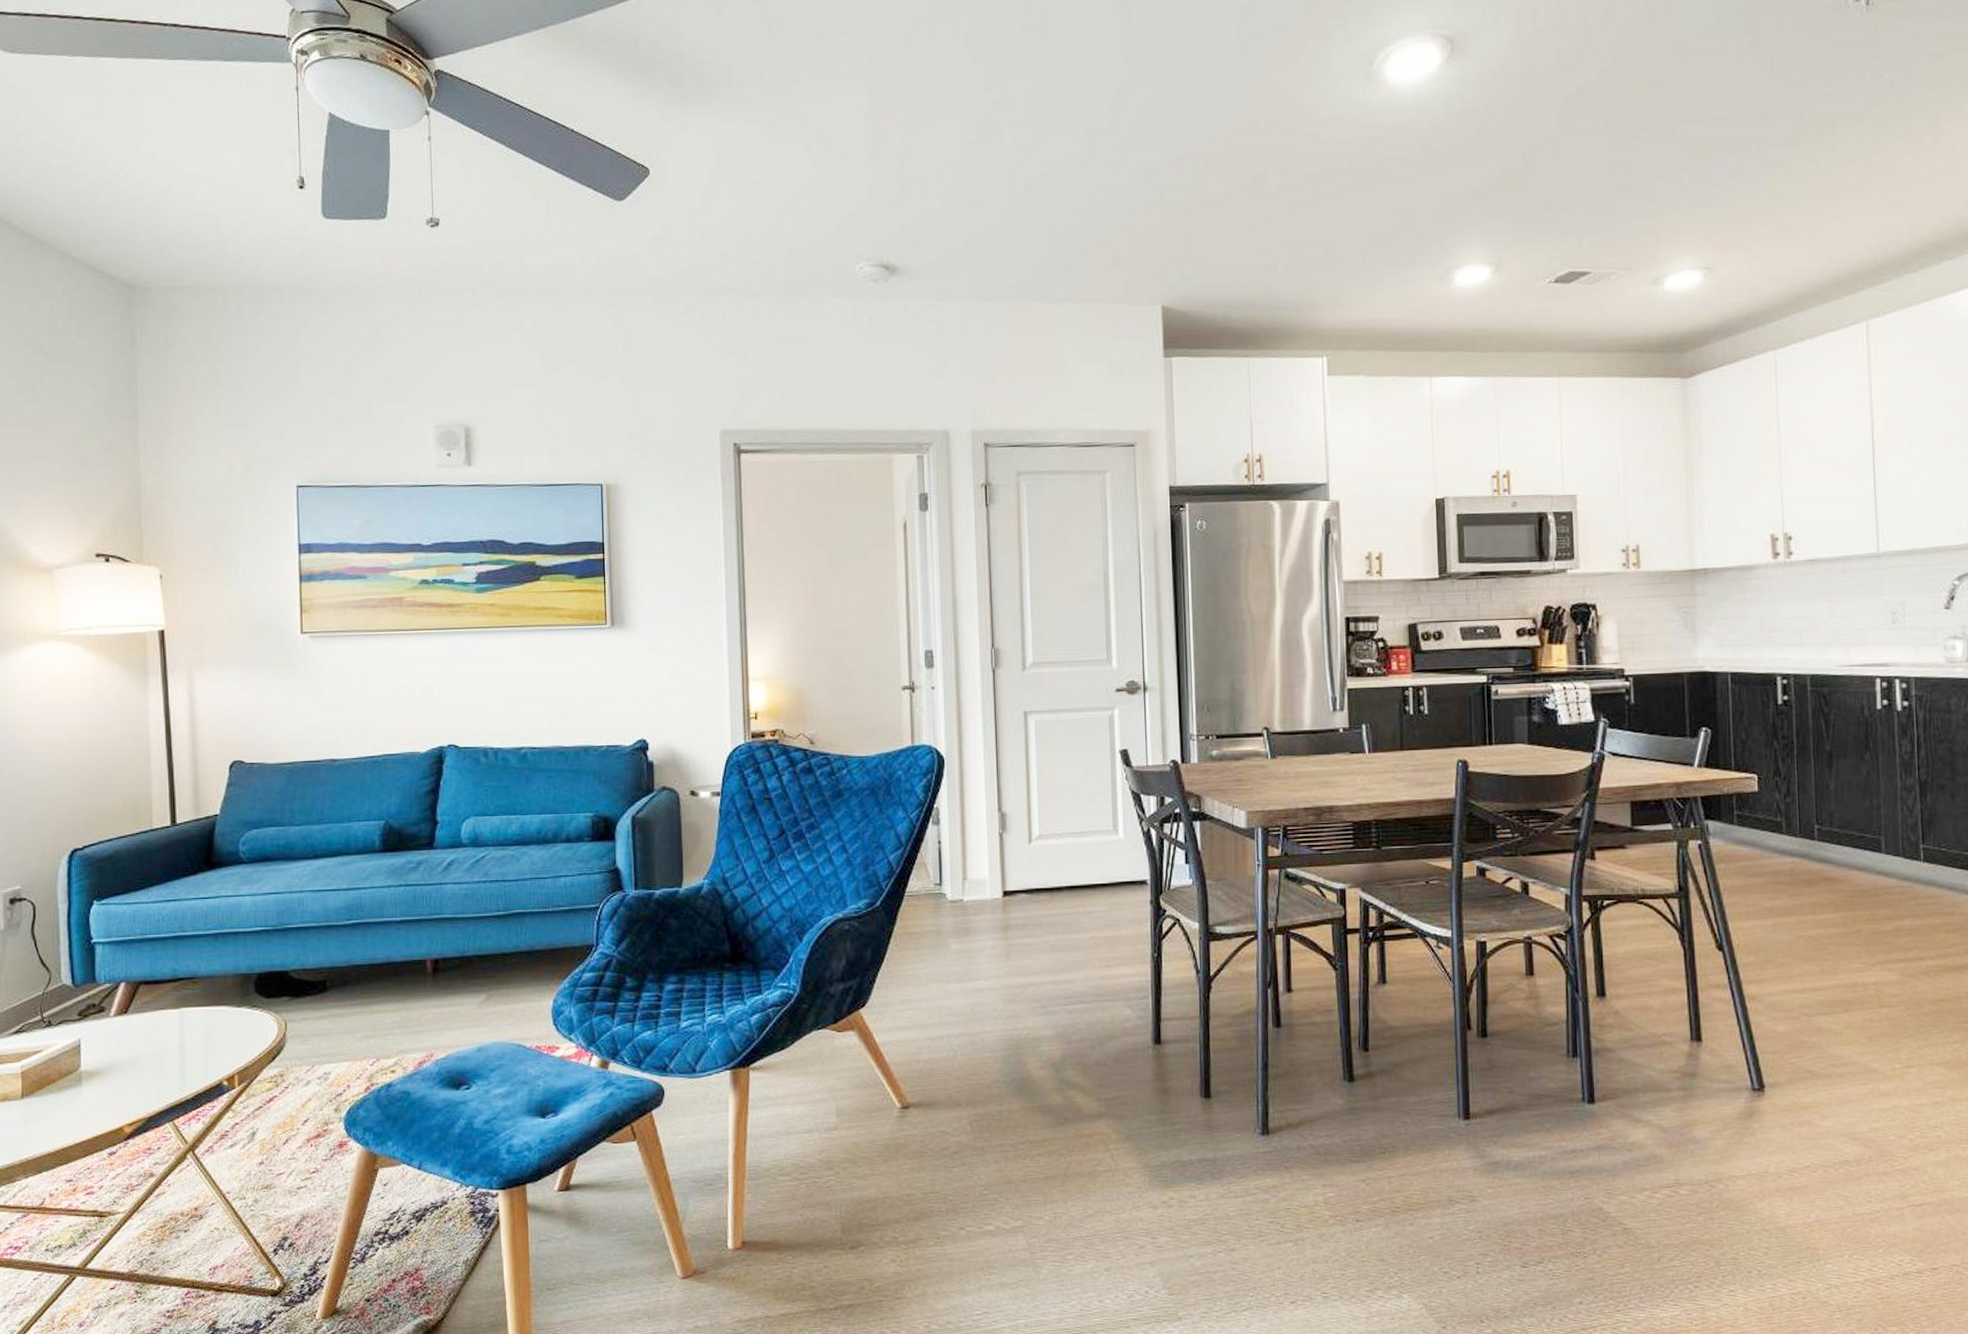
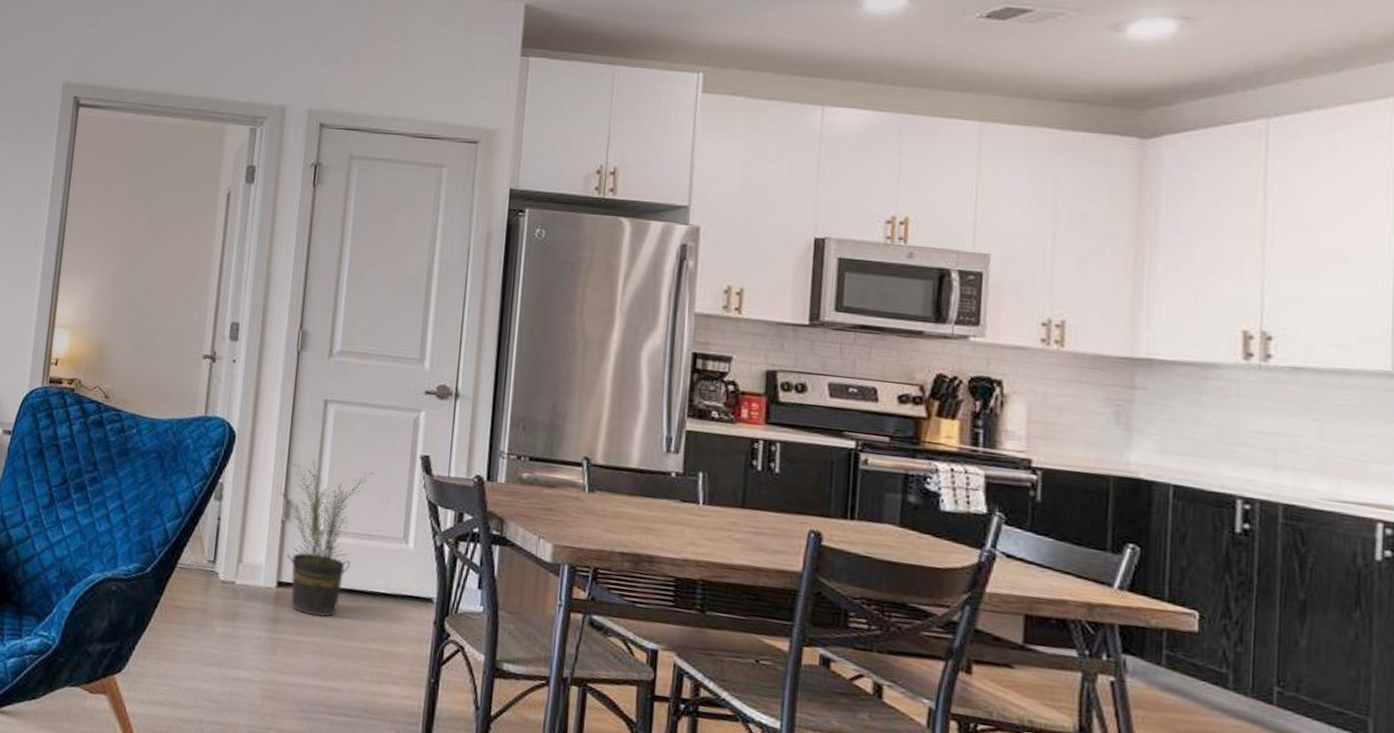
potted plant: none [990,770,1079,917] -> present [276,459,374,617]

